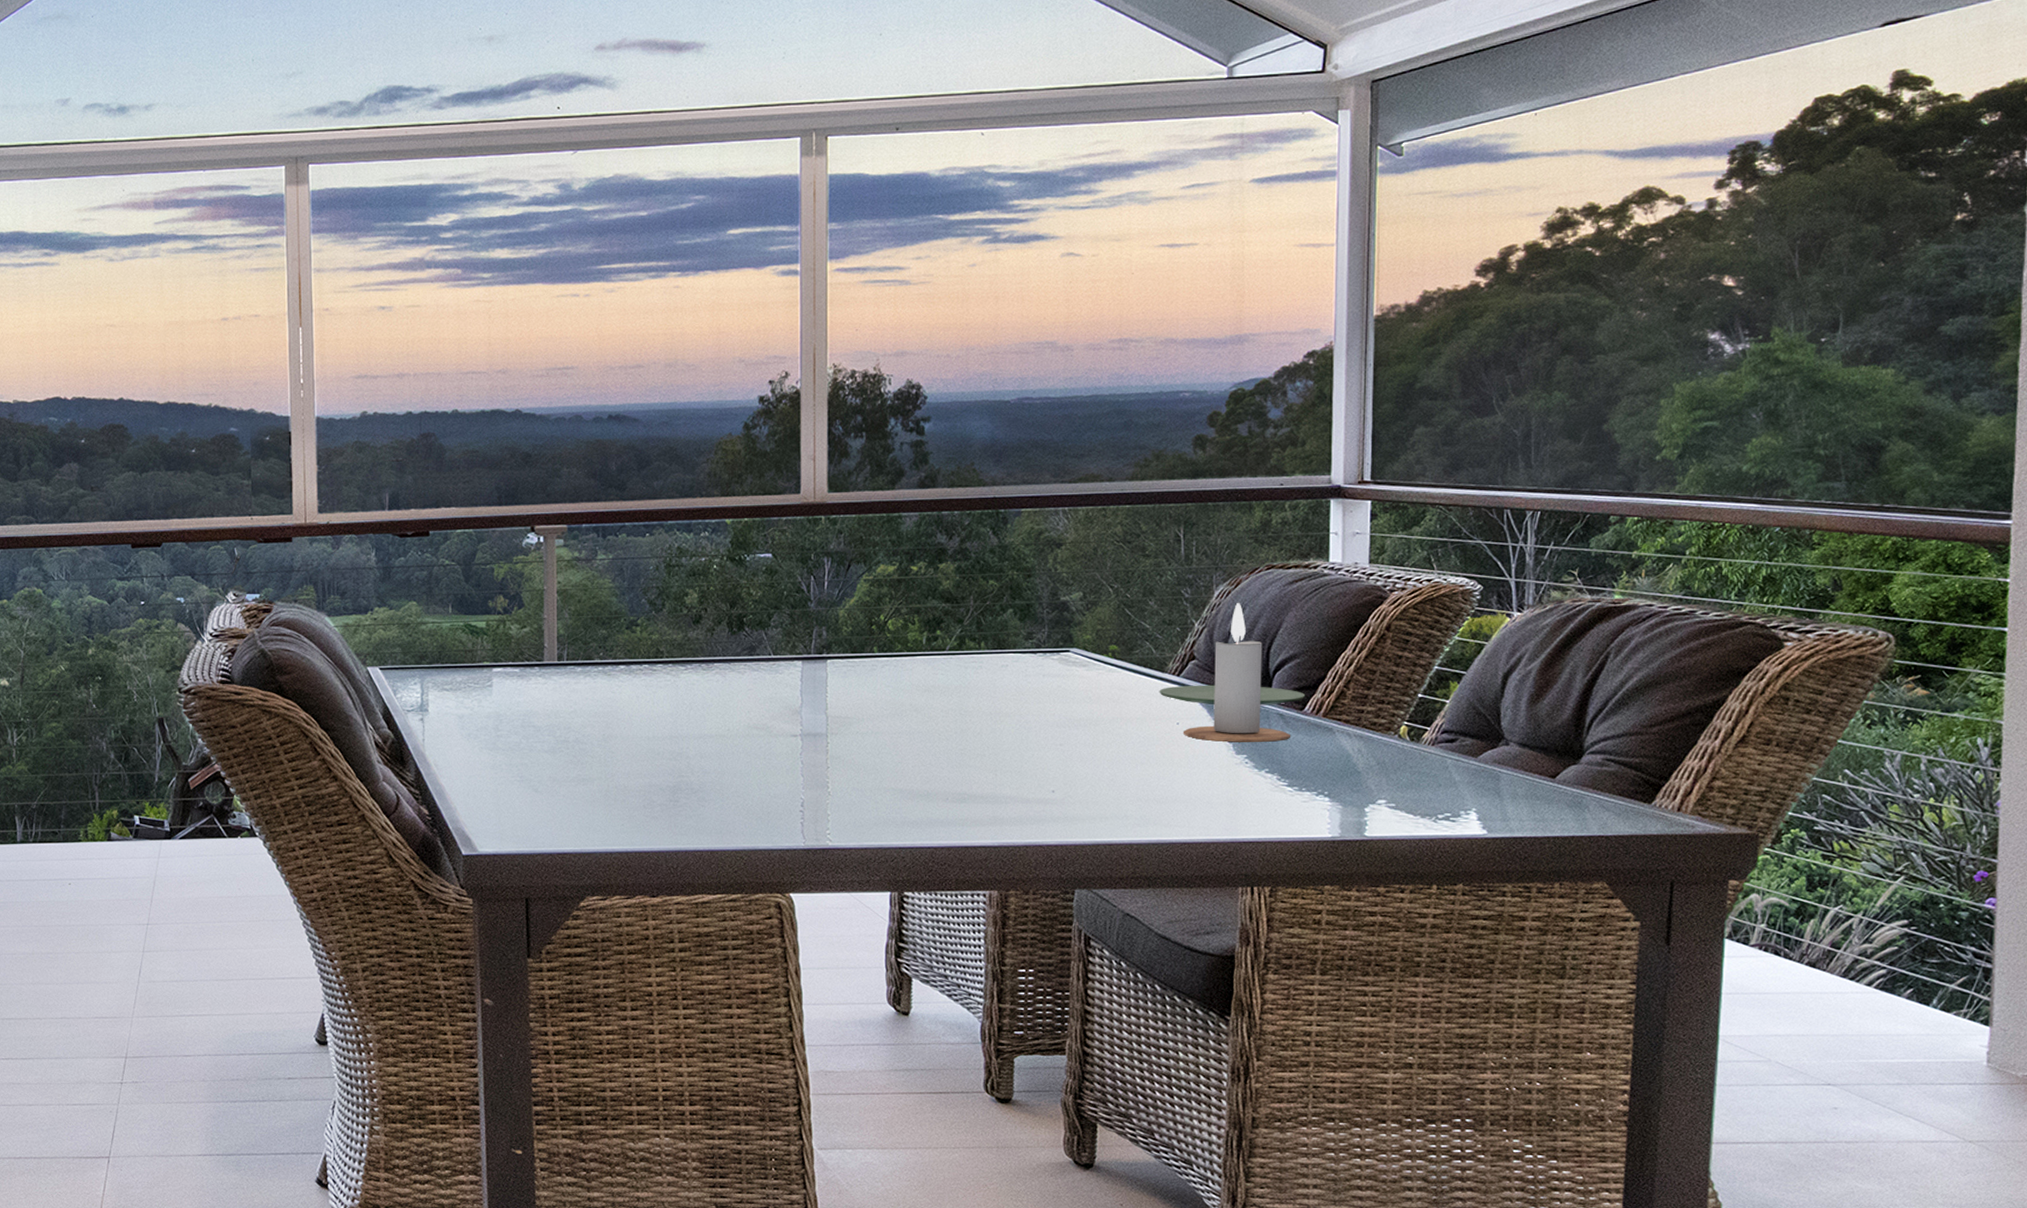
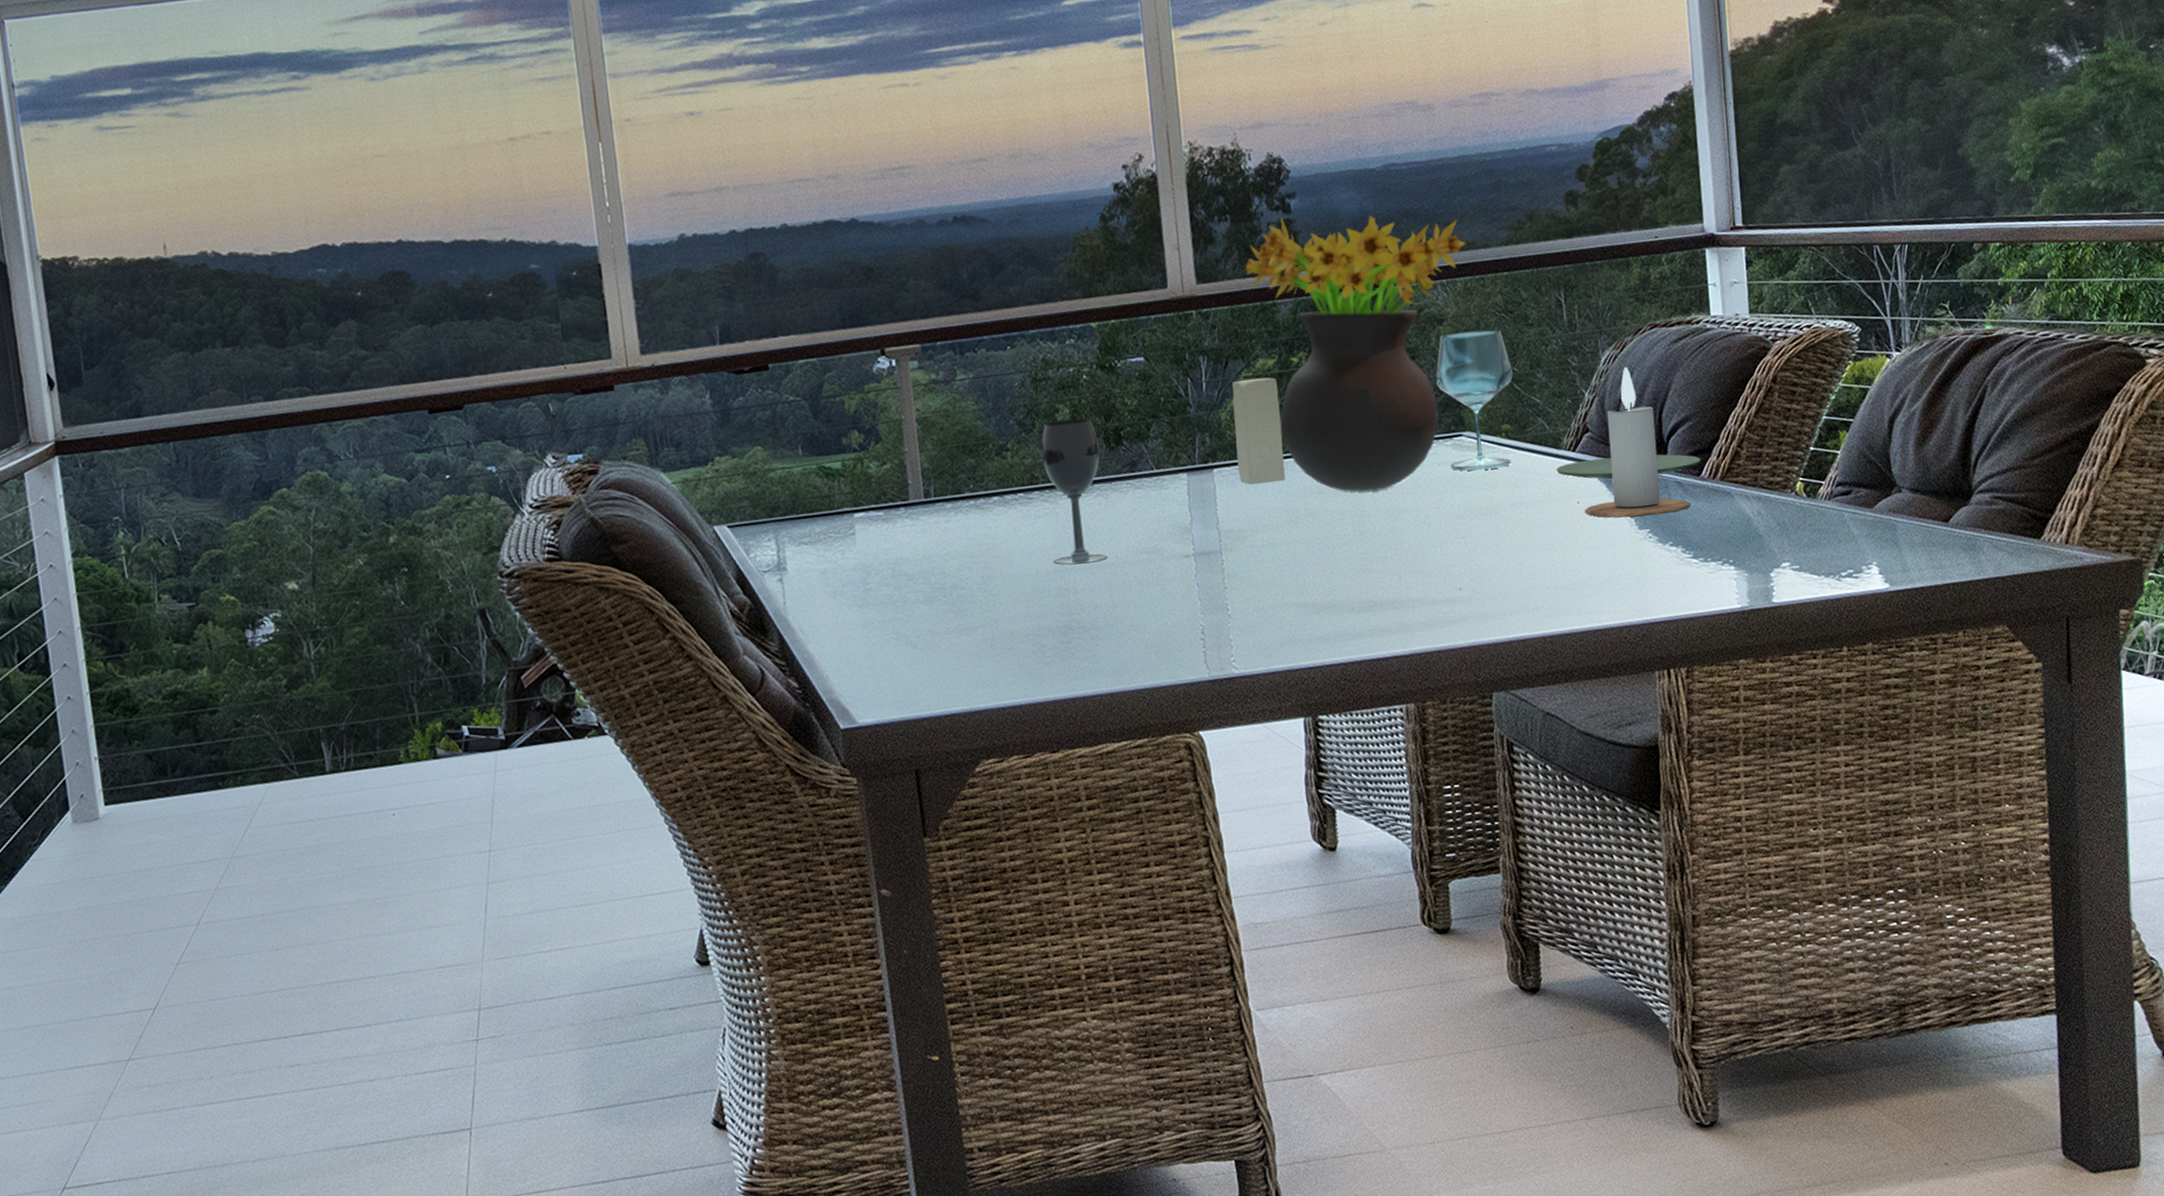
wine glass: none [667,603,723,733] -> present [1040,418,1108,566]
candle: none [850,581,896,678] -> present [1232,377,1285,485]
flower arrangement: none [876,439,1091,694] -> present [1246,215,1466,492]
wine glass: none [1048,556,1125,685] -> present [1435,329,1513,471]

